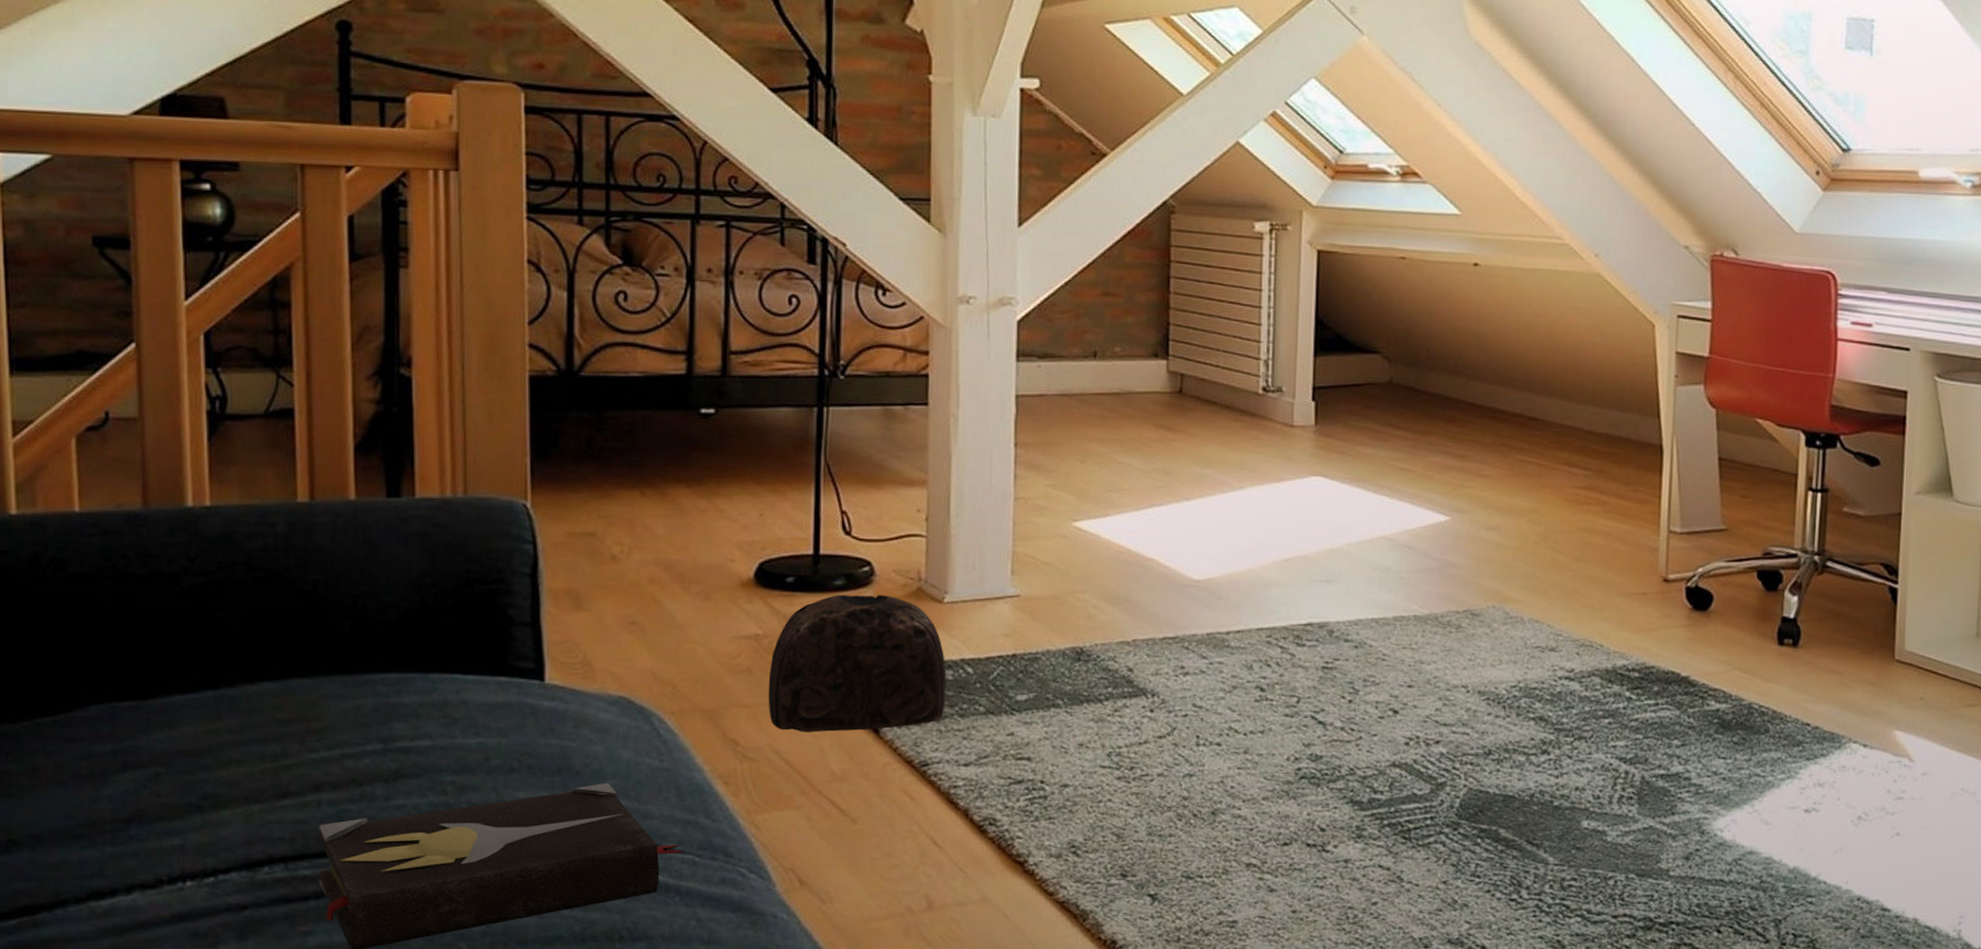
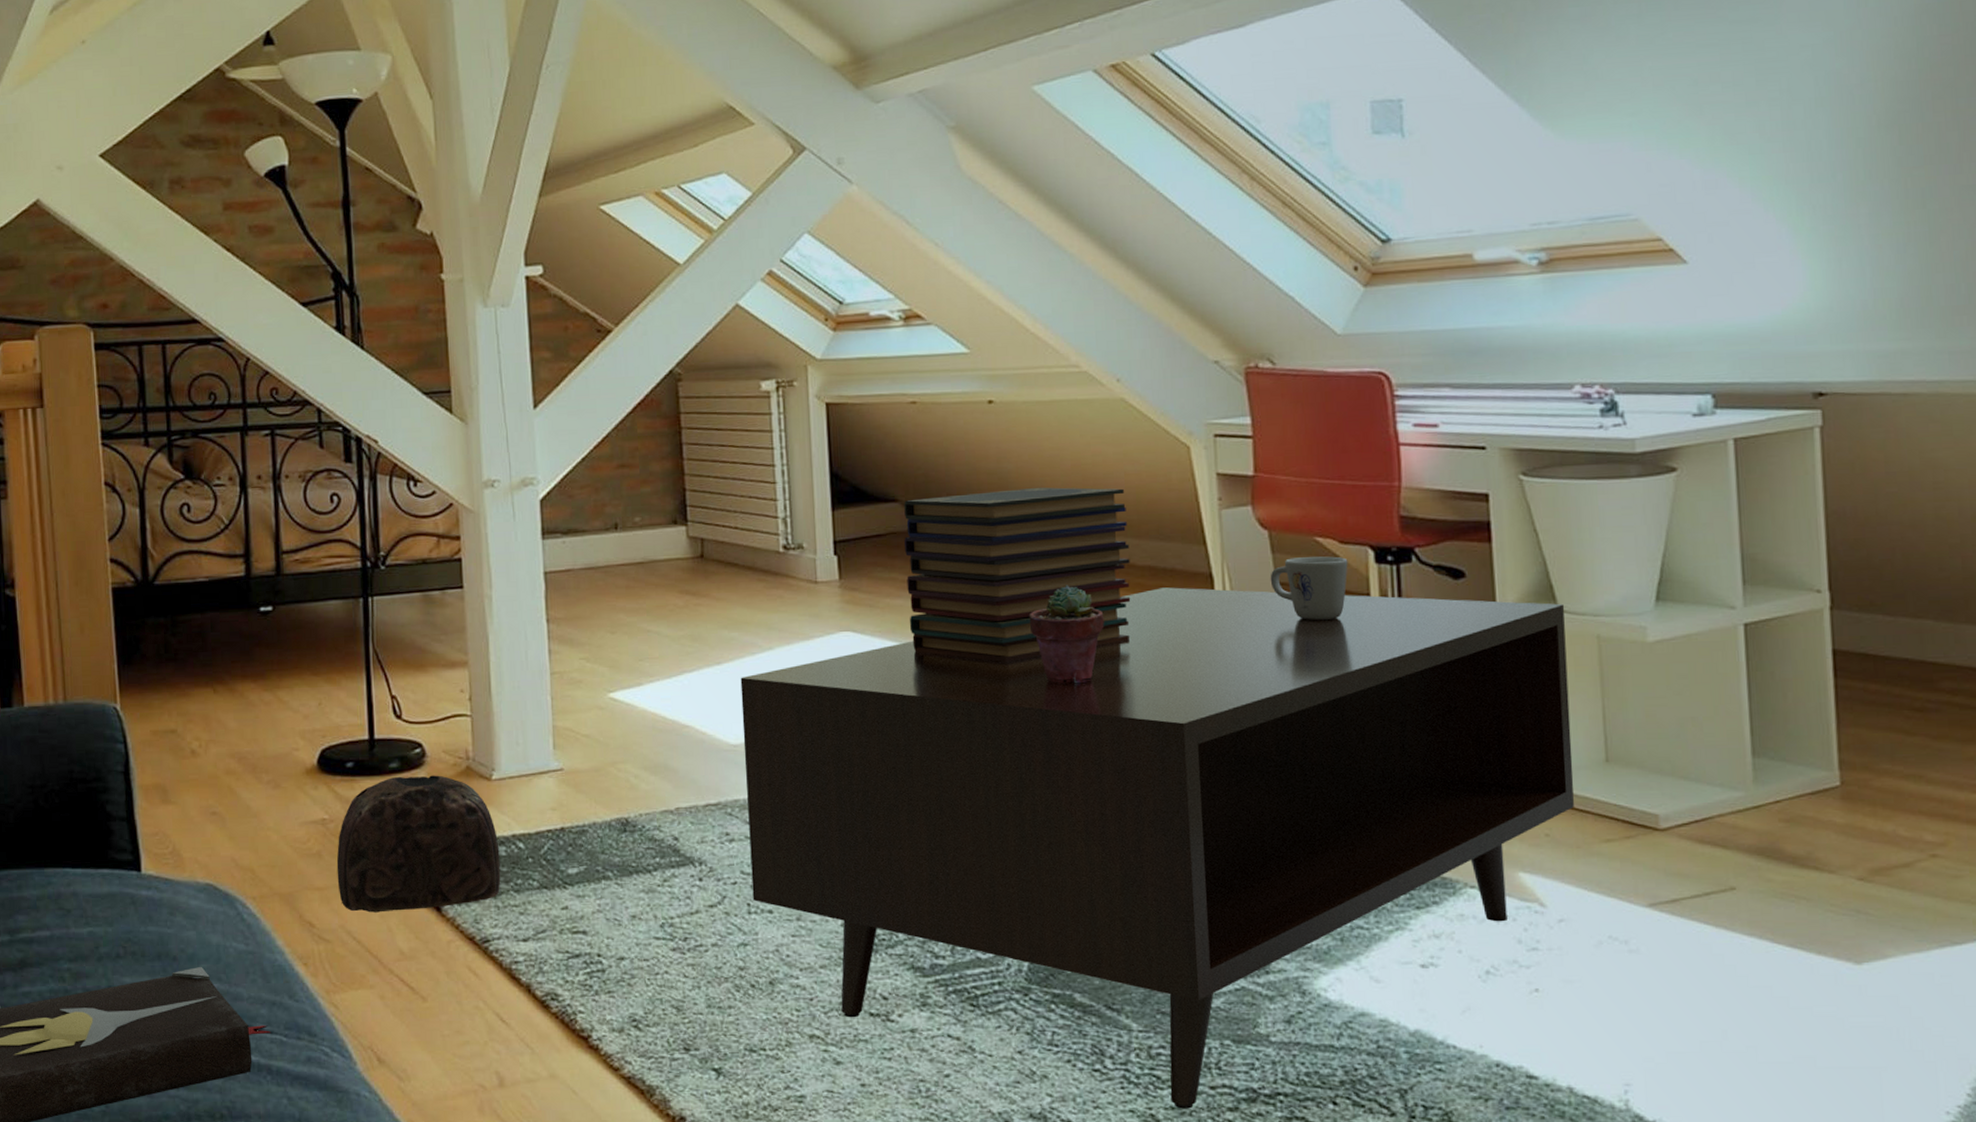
coffee table: none [1202,455,1958,936] -> present [740,587,1574,1109]
book stack: none [1378,350,1592,516] -> present [904,487,1131,662]
potted succulent: none [1492,446,1561,541] -> present [1029,585,1105,684]
mug: none [1713,436,1782,496] -> present [1270,556,1348,621]

